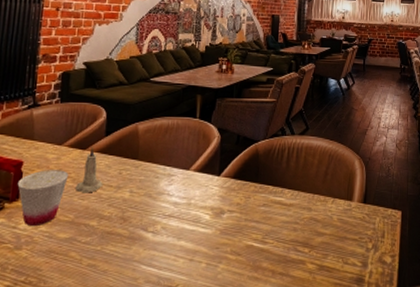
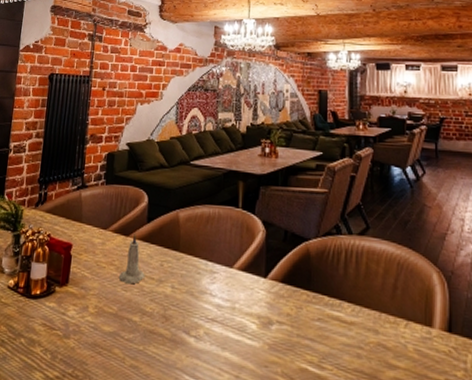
cup: present [17,170,69,226] -> none [67,255,113,315]

